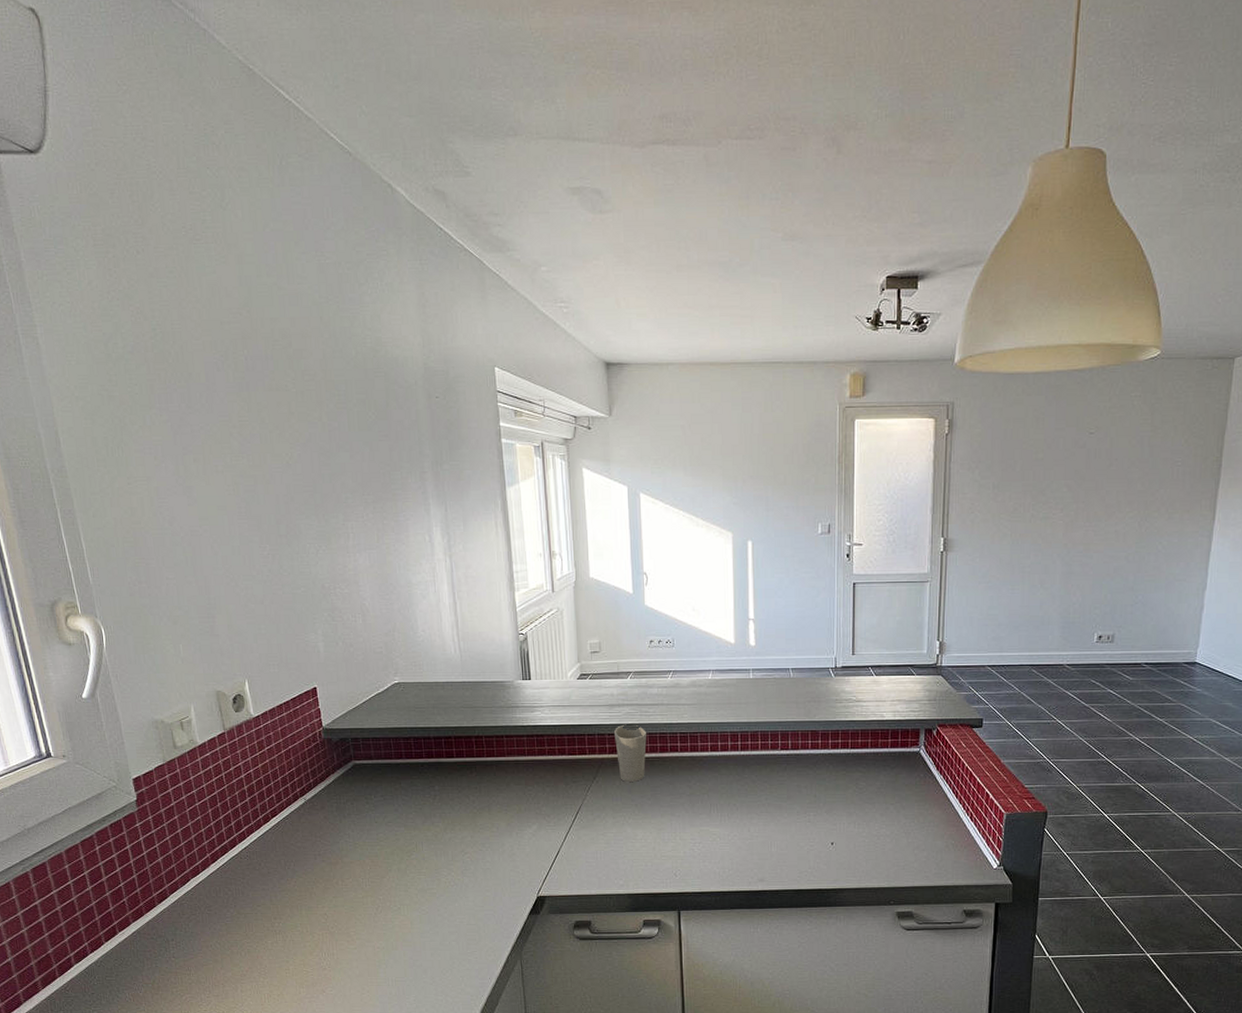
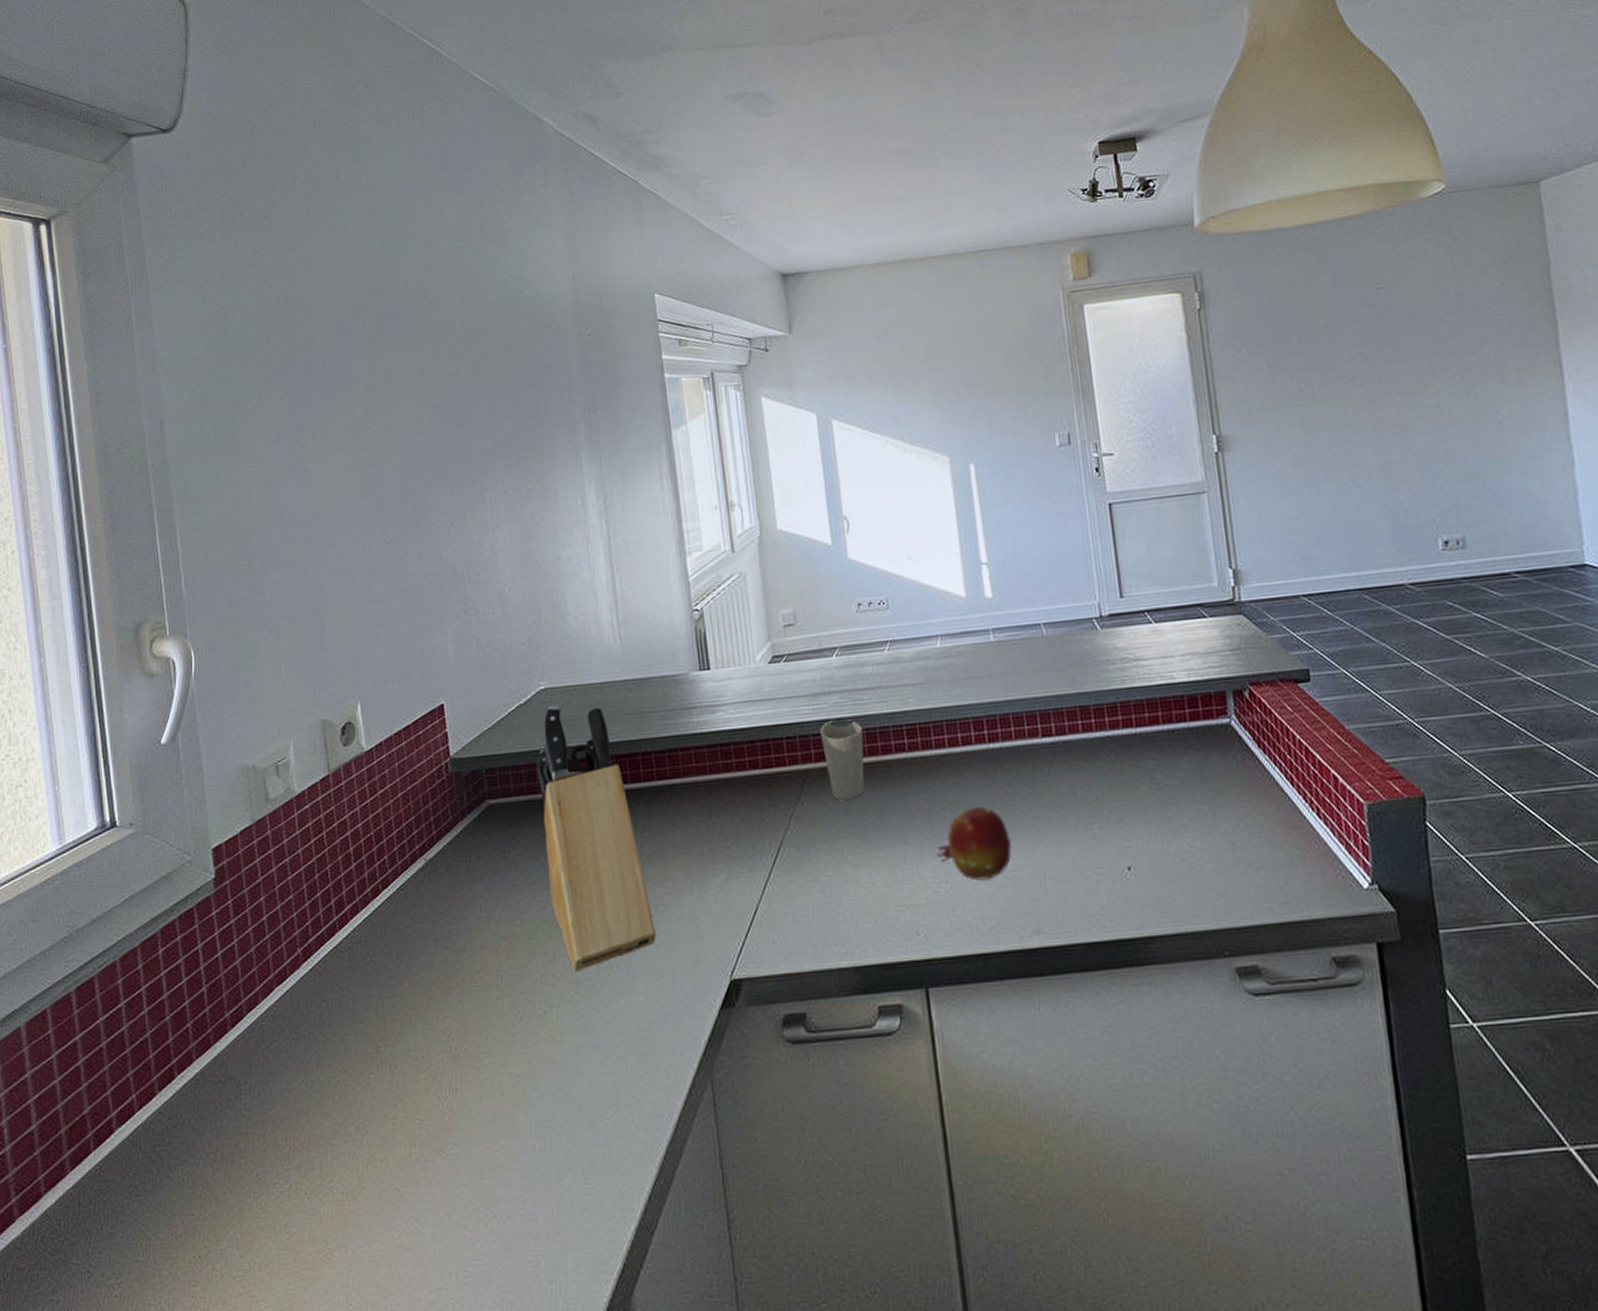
knife block: none [392,696,483,884] -> present [537,705,656,973]
fruit: none [695,794,749,844] -> present [937,806,1012,881]

